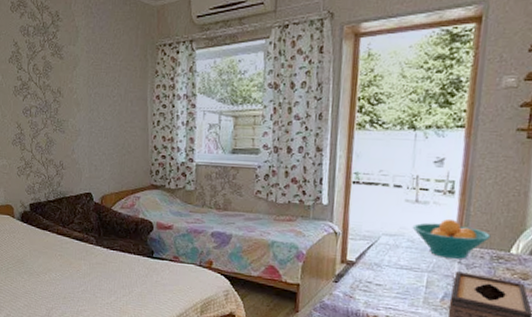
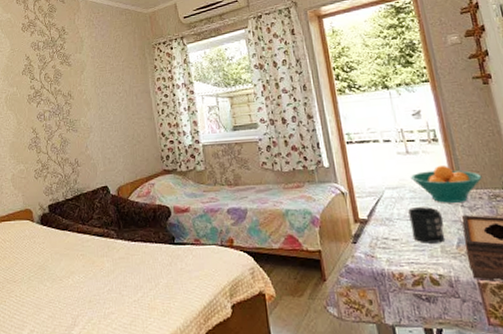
mug: none [398,257,435,294] -> present [408,207,444,244]

